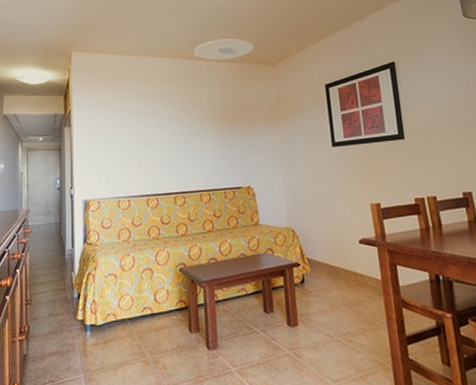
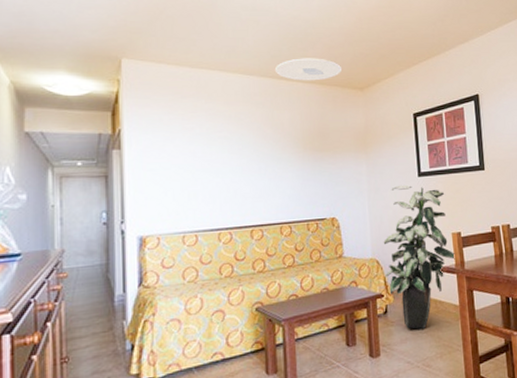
indoor plant: none [298,154,375,303] -> present [383,184,455,330]

